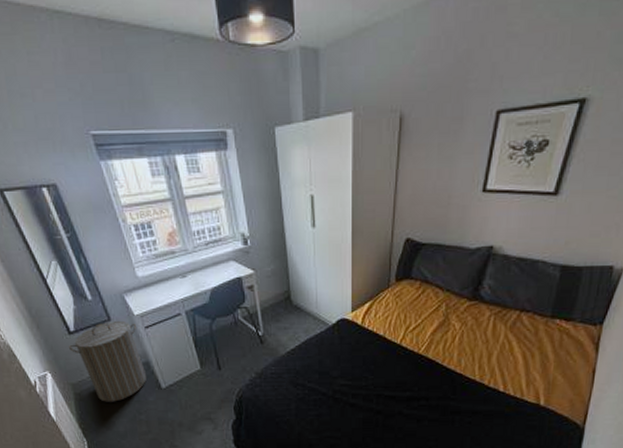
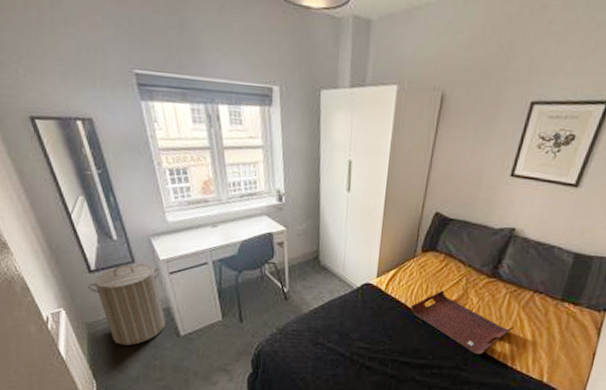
serving tray: none [390,319,502,383] -> present [410,290,514,355]

